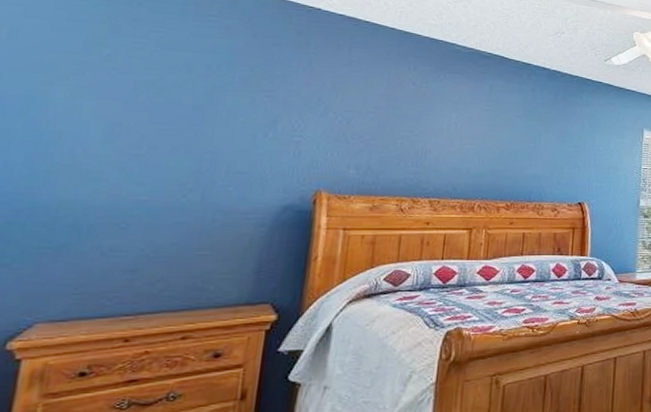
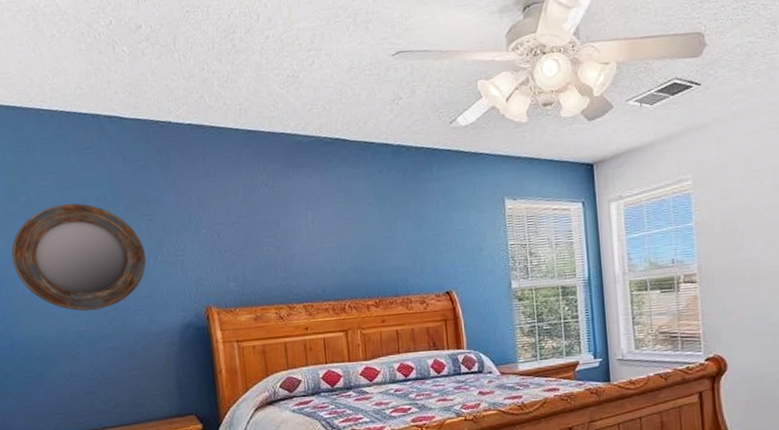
home mirror: none [66,64,254,181] -> present [11,203,146,312]

